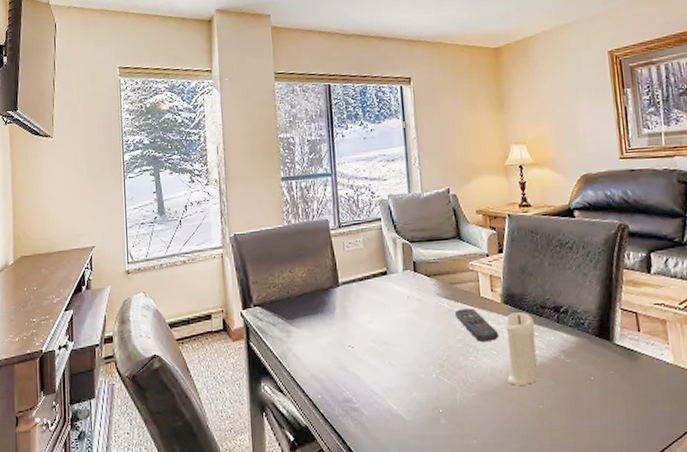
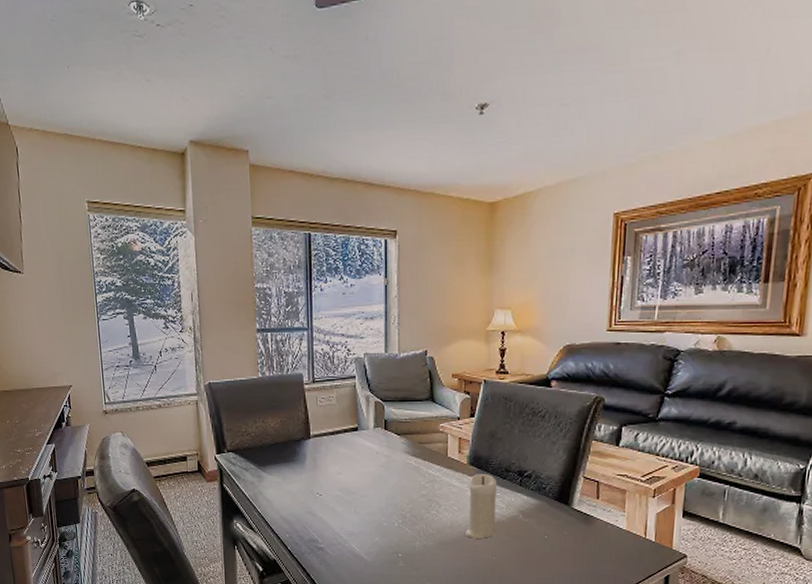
remote control: present [454,308,498,342] -> none [421,467,461,498]

